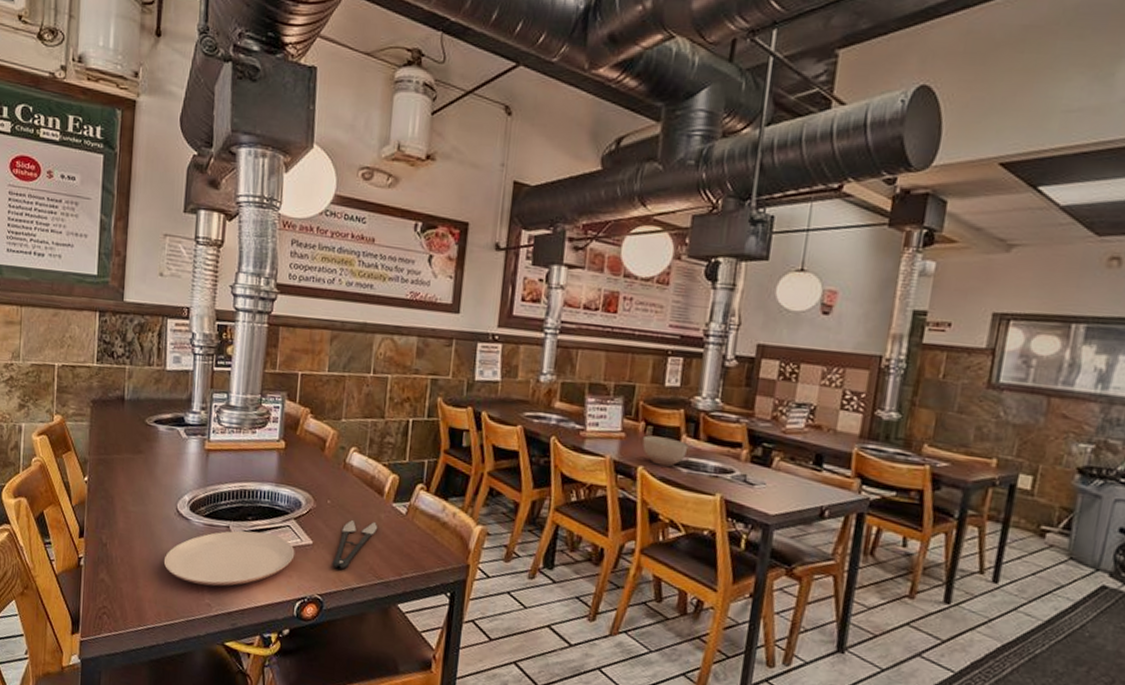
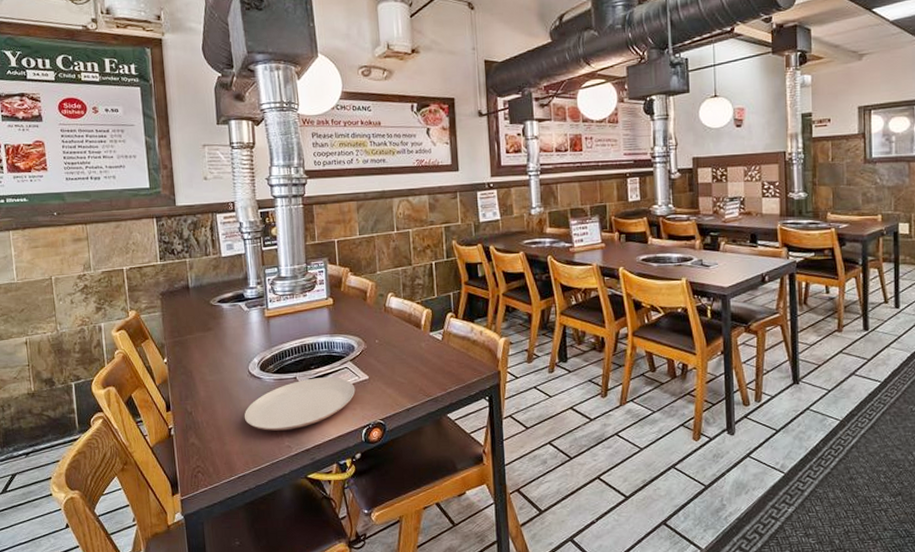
thread snips: present [332,519,378,570] -> none [387,351,421,395]
bowl: present [642,435,689,467] -> none [618,241,655,264]

